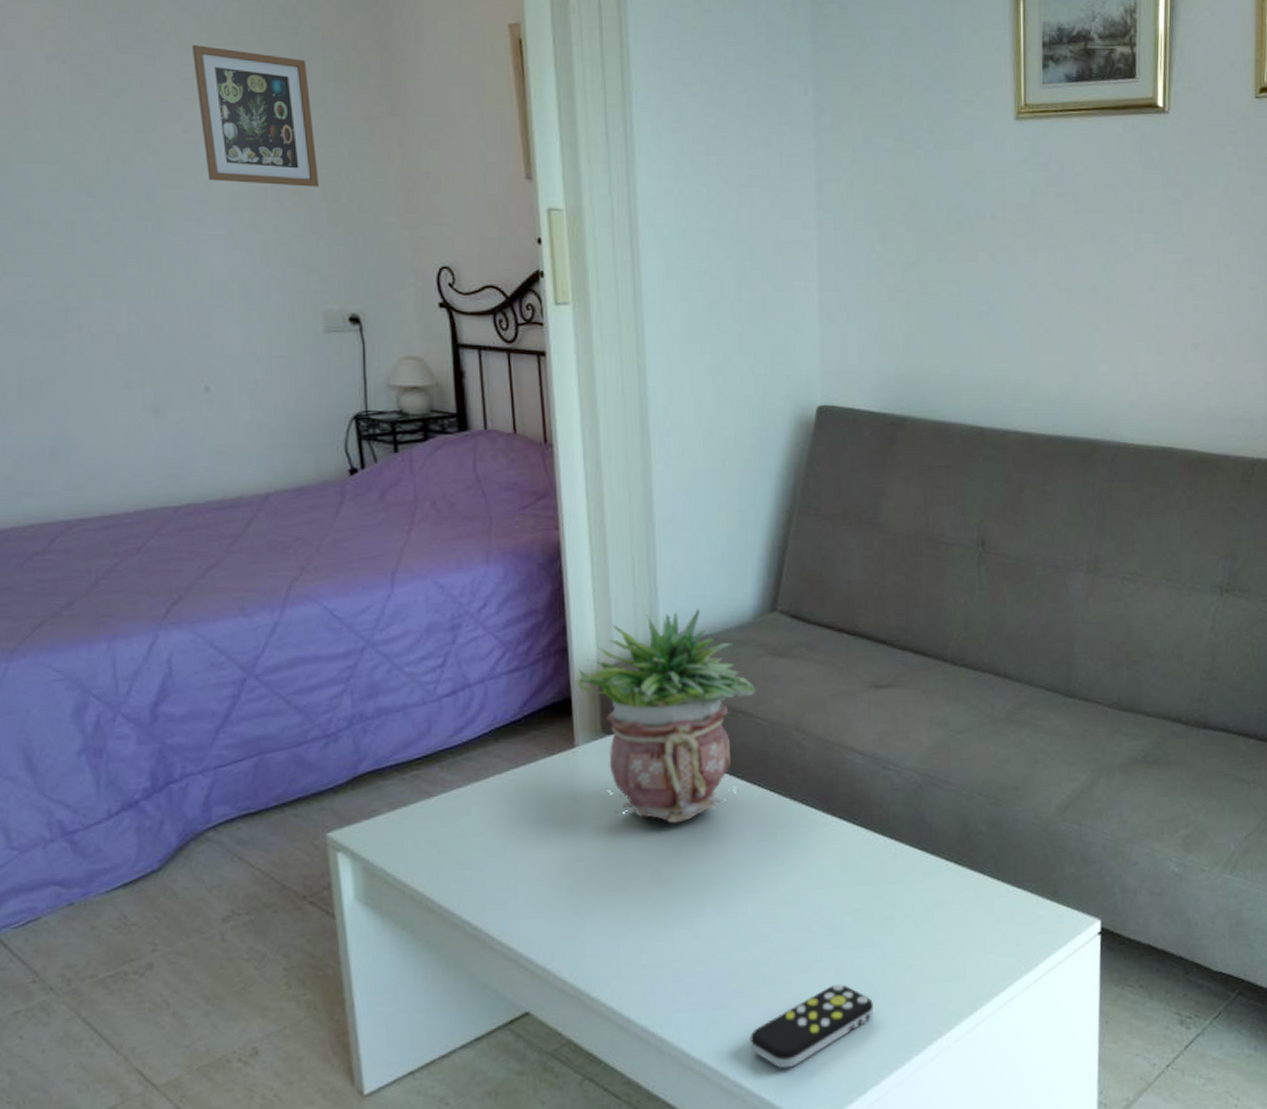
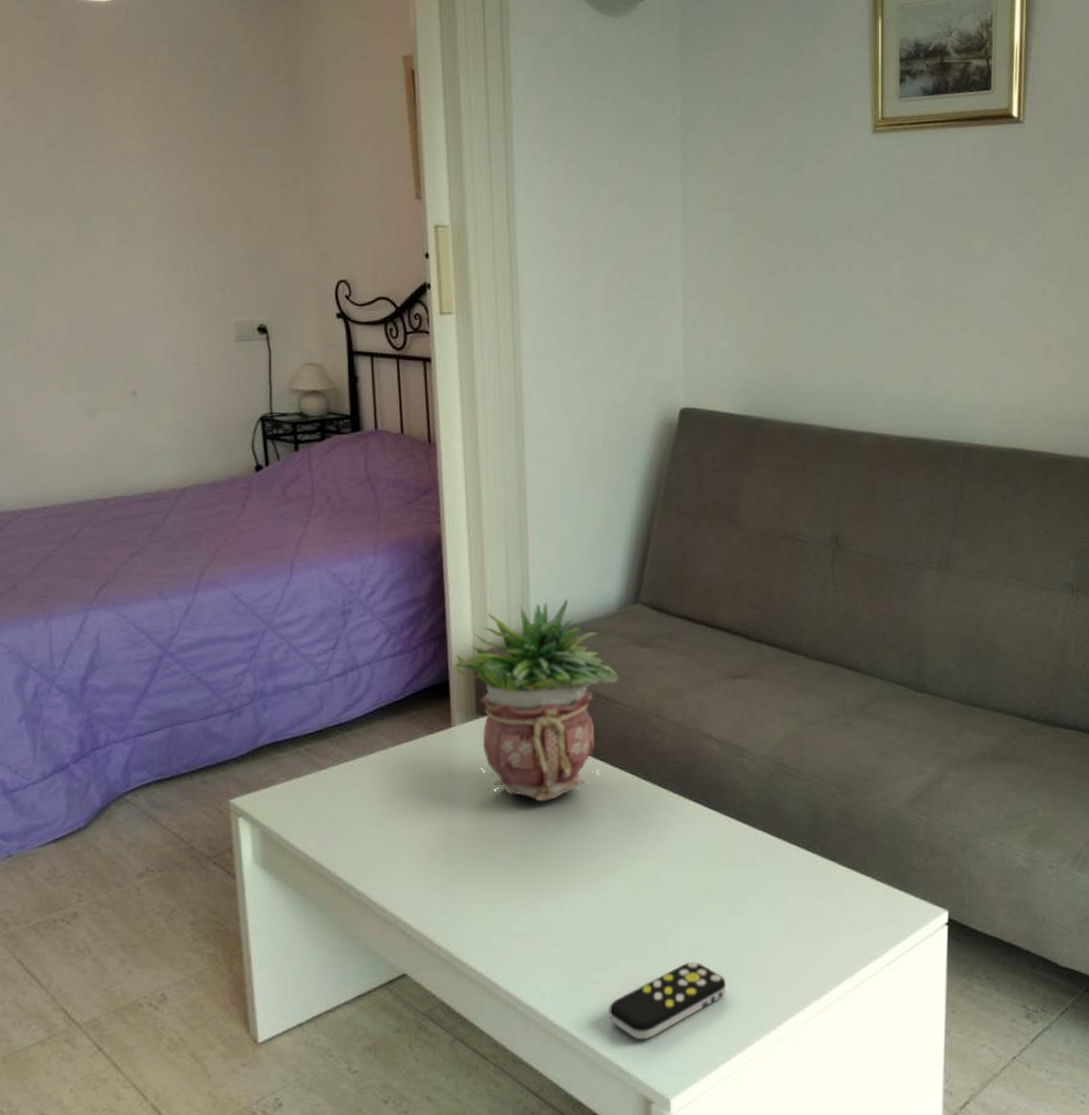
picture frame: present [191,45,319,187] -> none [127,84,233,209]

